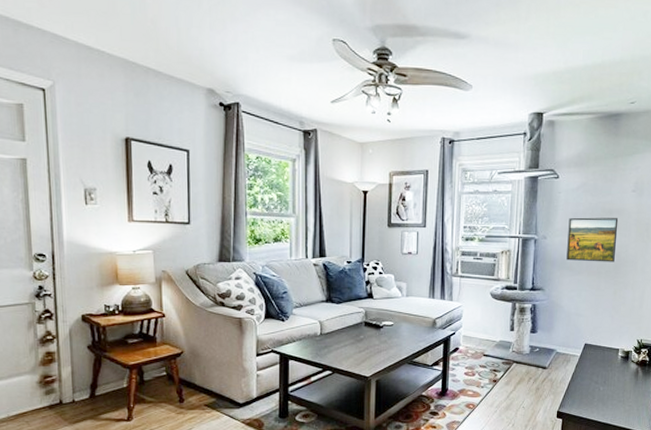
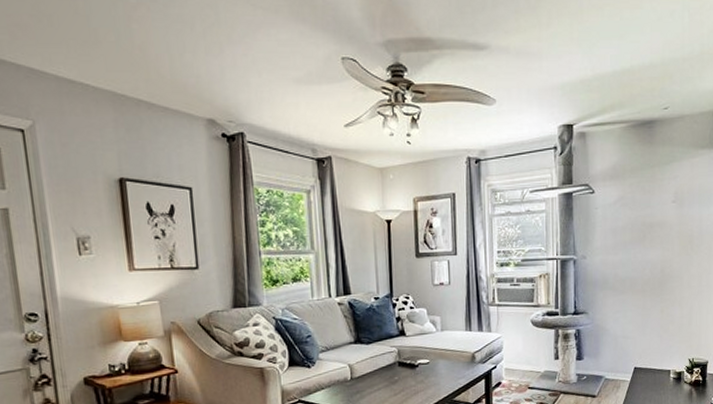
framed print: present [566,217,619,262] -> none [608,231,660,280]

